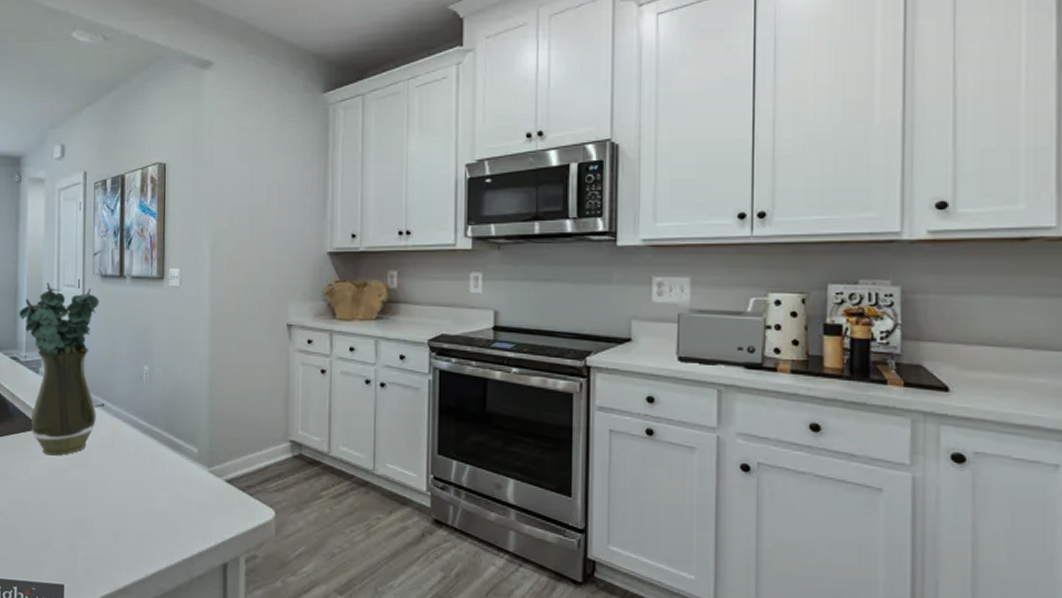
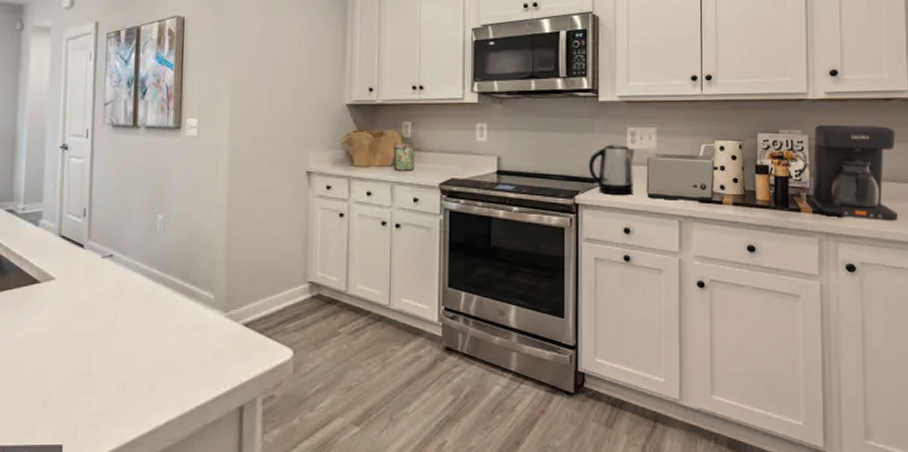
vase: present [19,283,99,456] -> none [17,132,110,310]
canister: none [377,294,401,325] -> present [393,143,414,171]
kettle: none [603,296,661,357] -> present [588,144,634,195]
coffee maker: none [900,272,1035,400] -> present [809,124,898,221]

